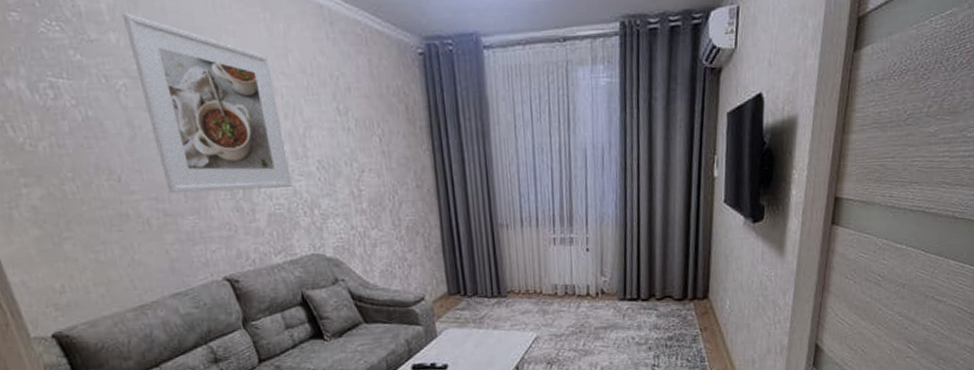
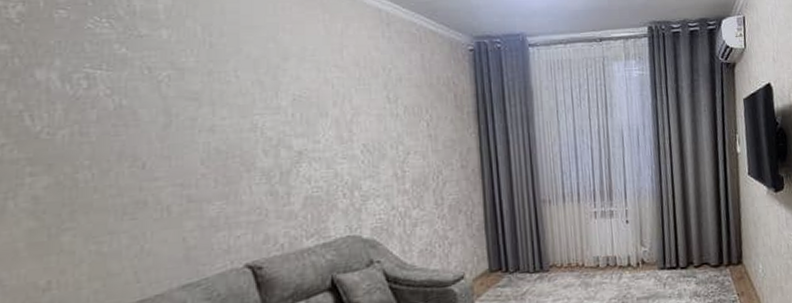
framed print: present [122,13,292,194] -> none [179,13,334,179]

